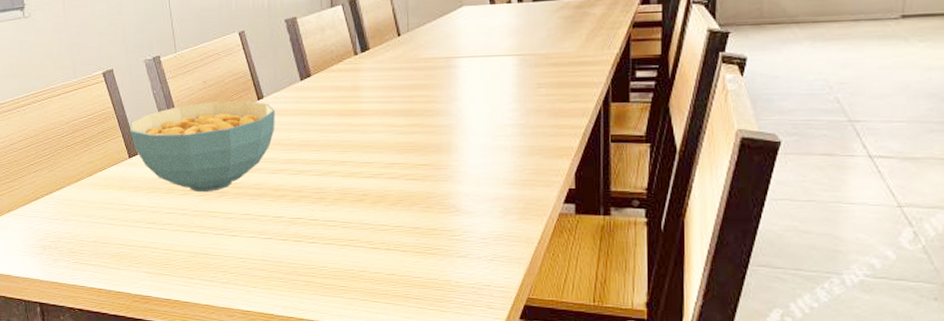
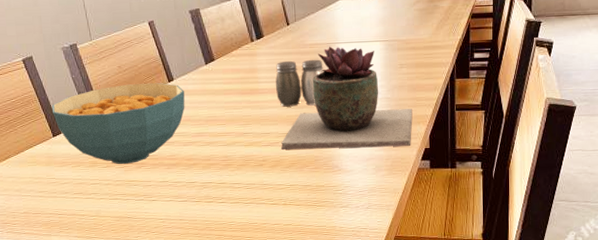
salt and pepper shaker: none [382,76,441,132] -> present [275,59,324,107]
succulent plant: none [386,61,553,185] -> present [281,46,413,150]

